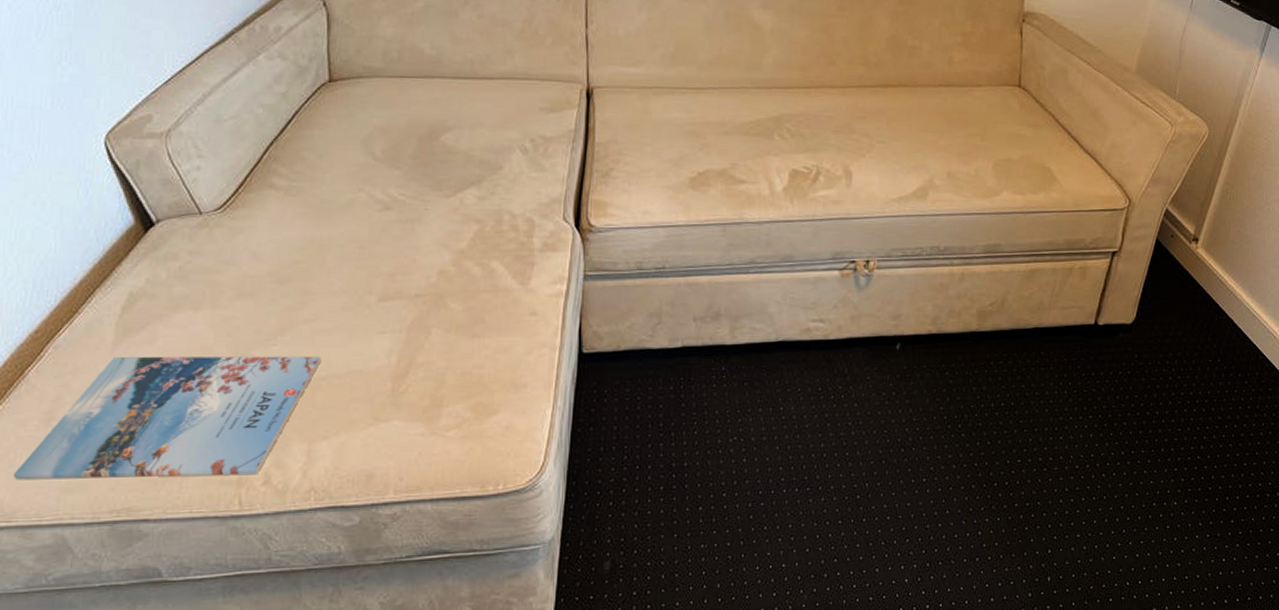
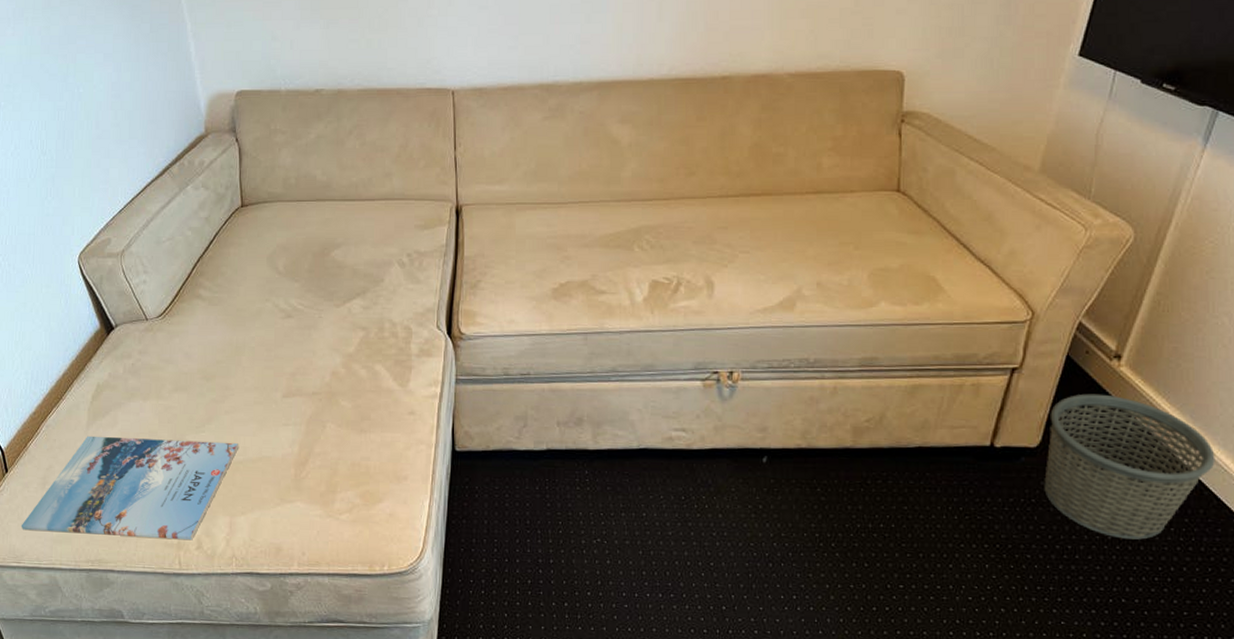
basket: none [1138,273,1268,402] -> present [1044,393,1215,540]

